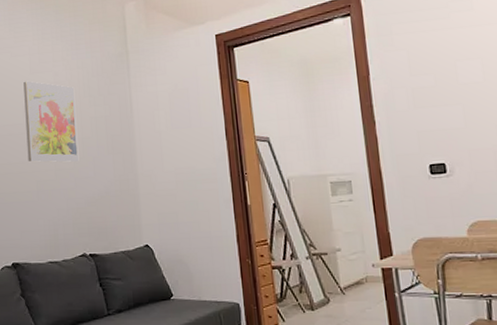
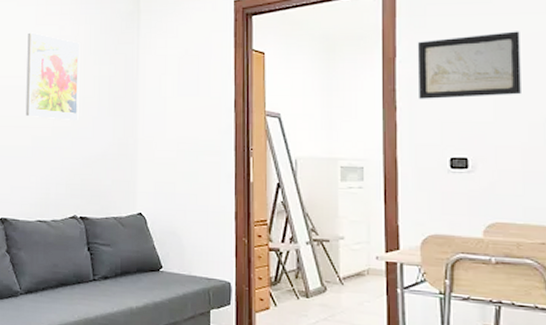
wall art: none [387,42,486,112] -> present [417,31,521,99]

